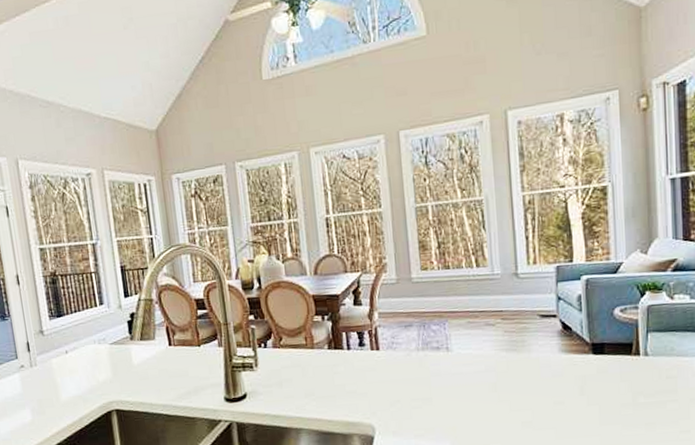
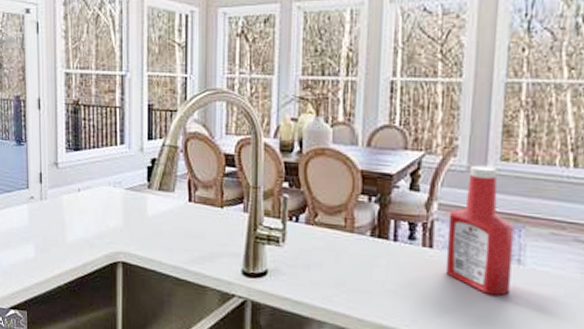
ketchup bottle: none [387,276,444,381] -> present [445,165,515,297]

